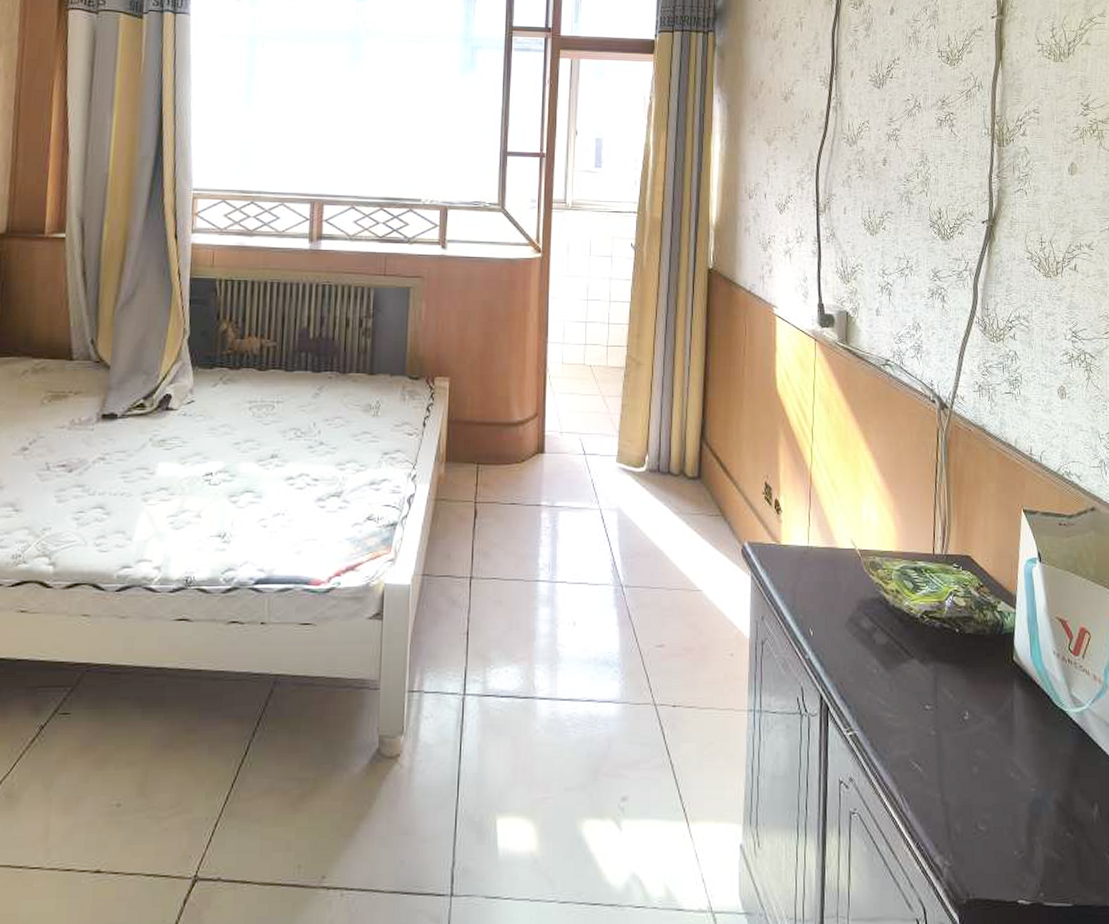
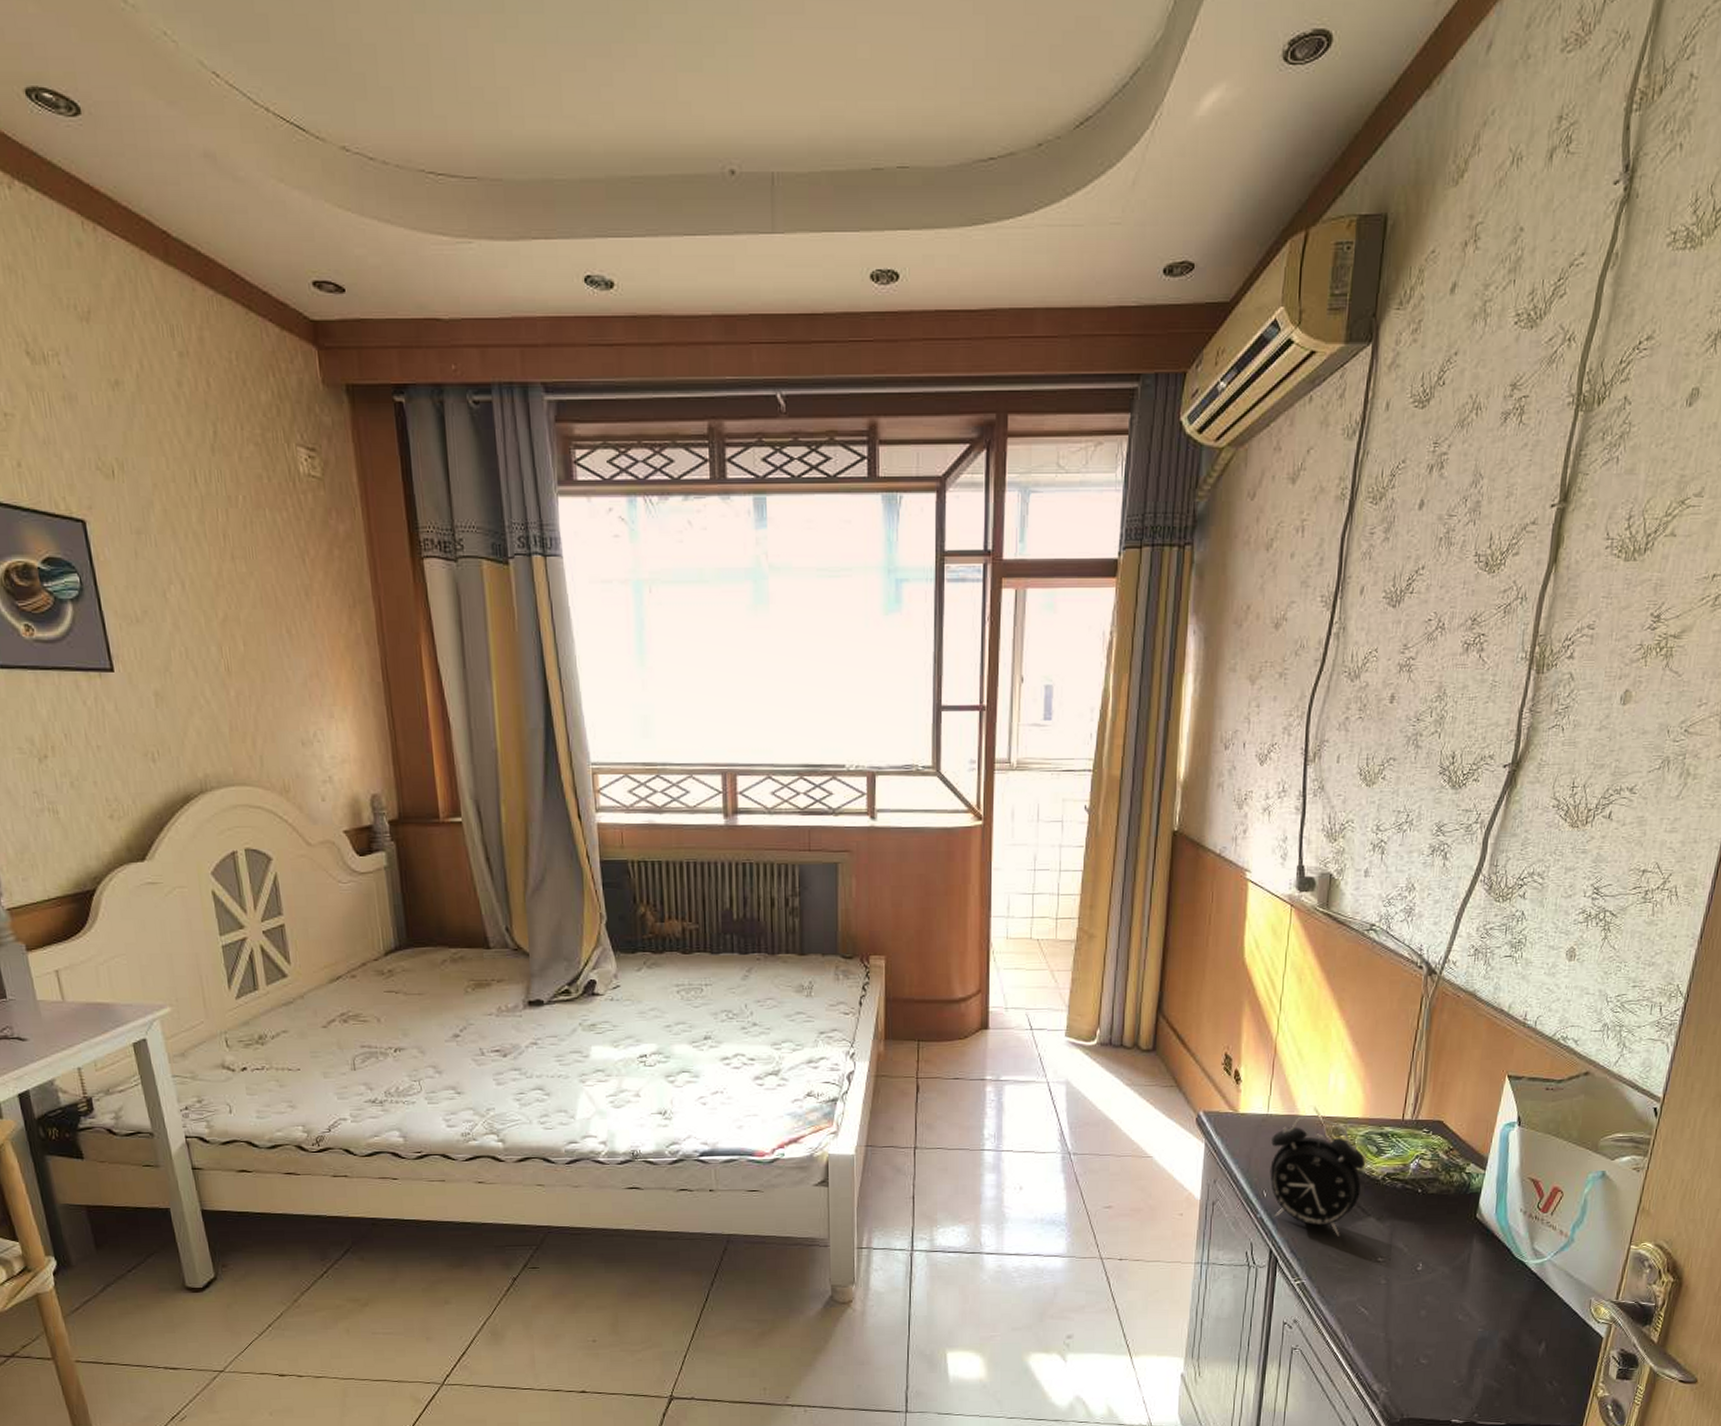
alarm clock: none [814,548,903,681] -> present [1270,1116,1365,1237]

